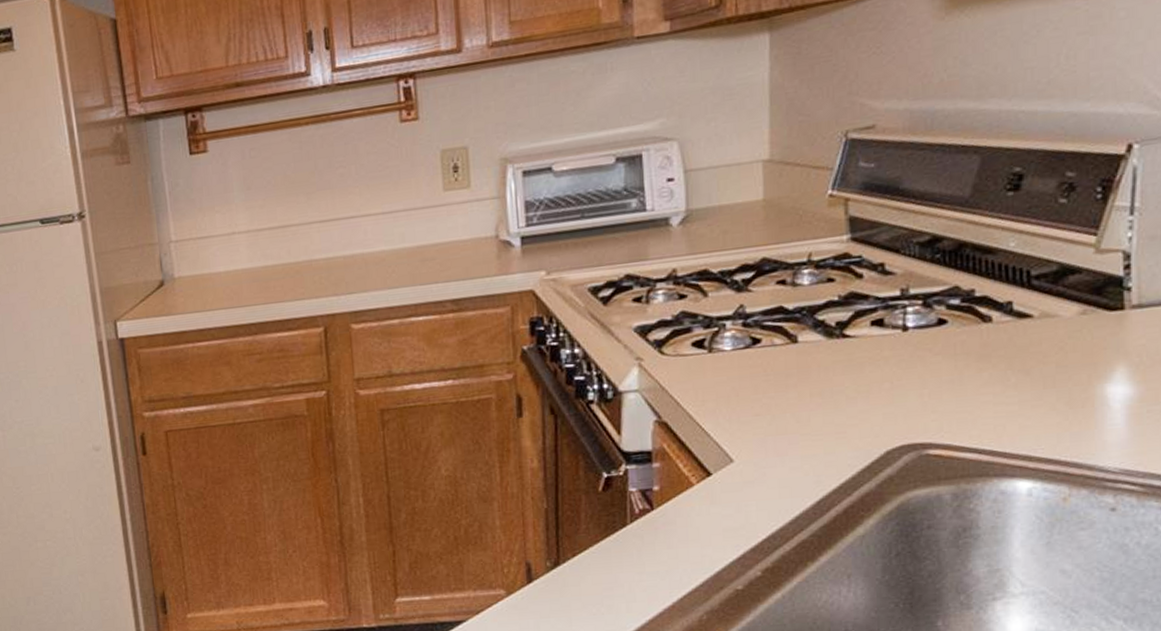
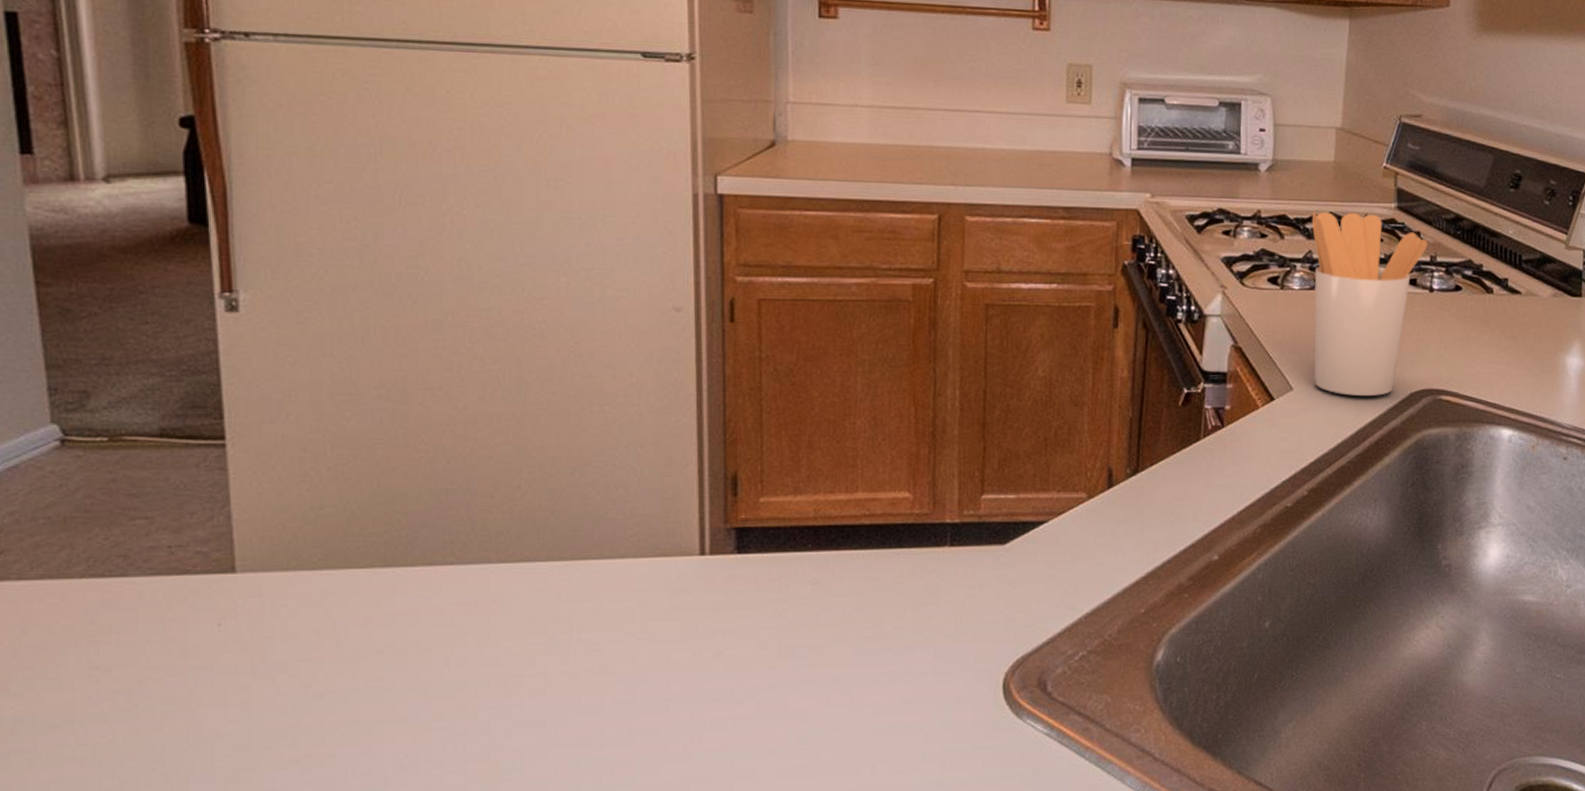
utensil holder: none [740,251,896,462] -> present [1311,212,1428,396]

